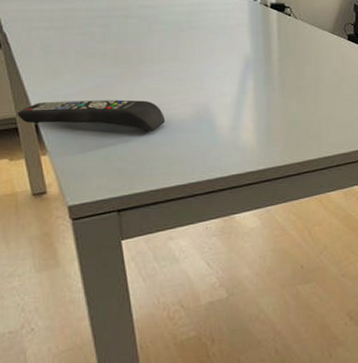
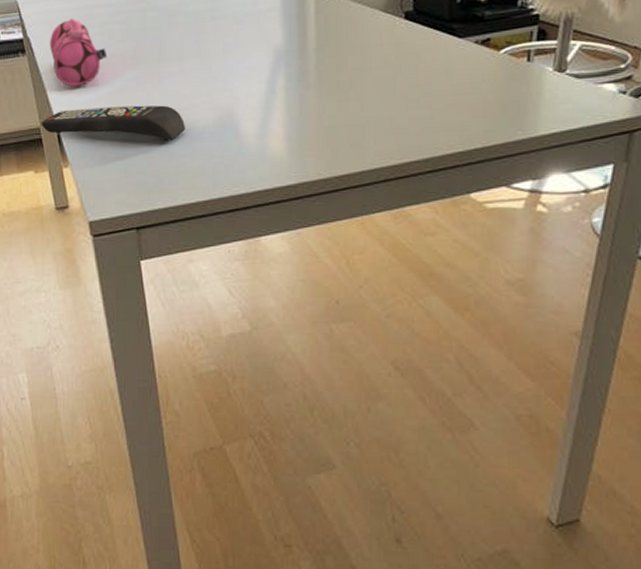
pencil case: none [28,19,89,82] -> present [50,19,107,88]

